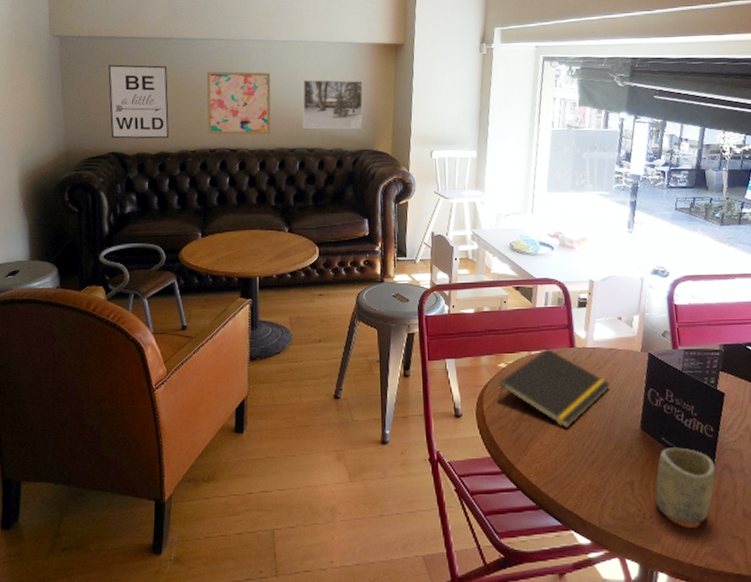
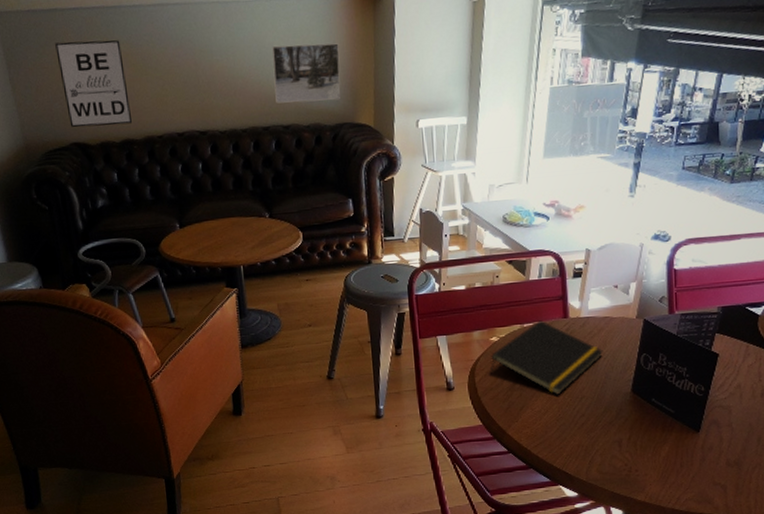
wall art: present [206,71,271,135] -> none [164,40,241,117]
cup: present [656,447,716,523] -> none [643,407,703,474]

